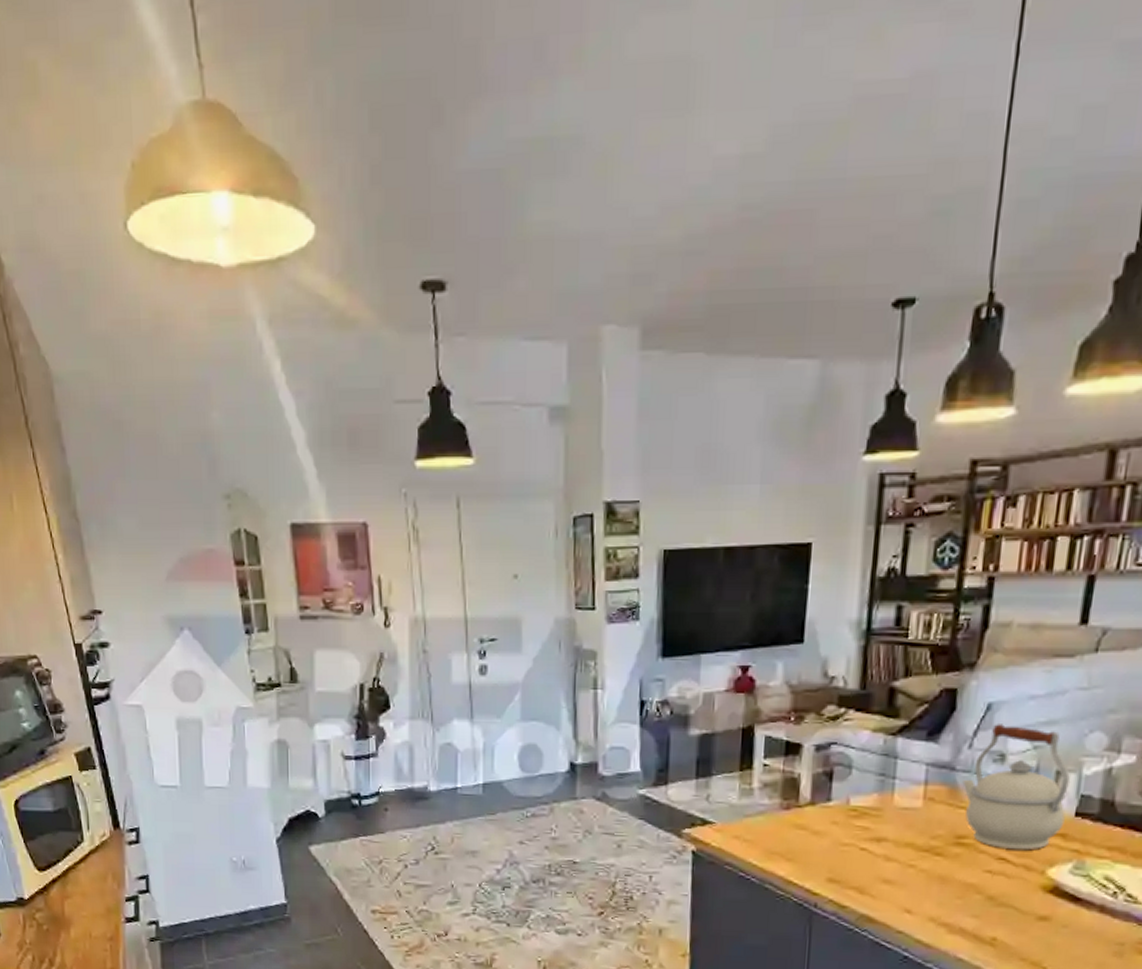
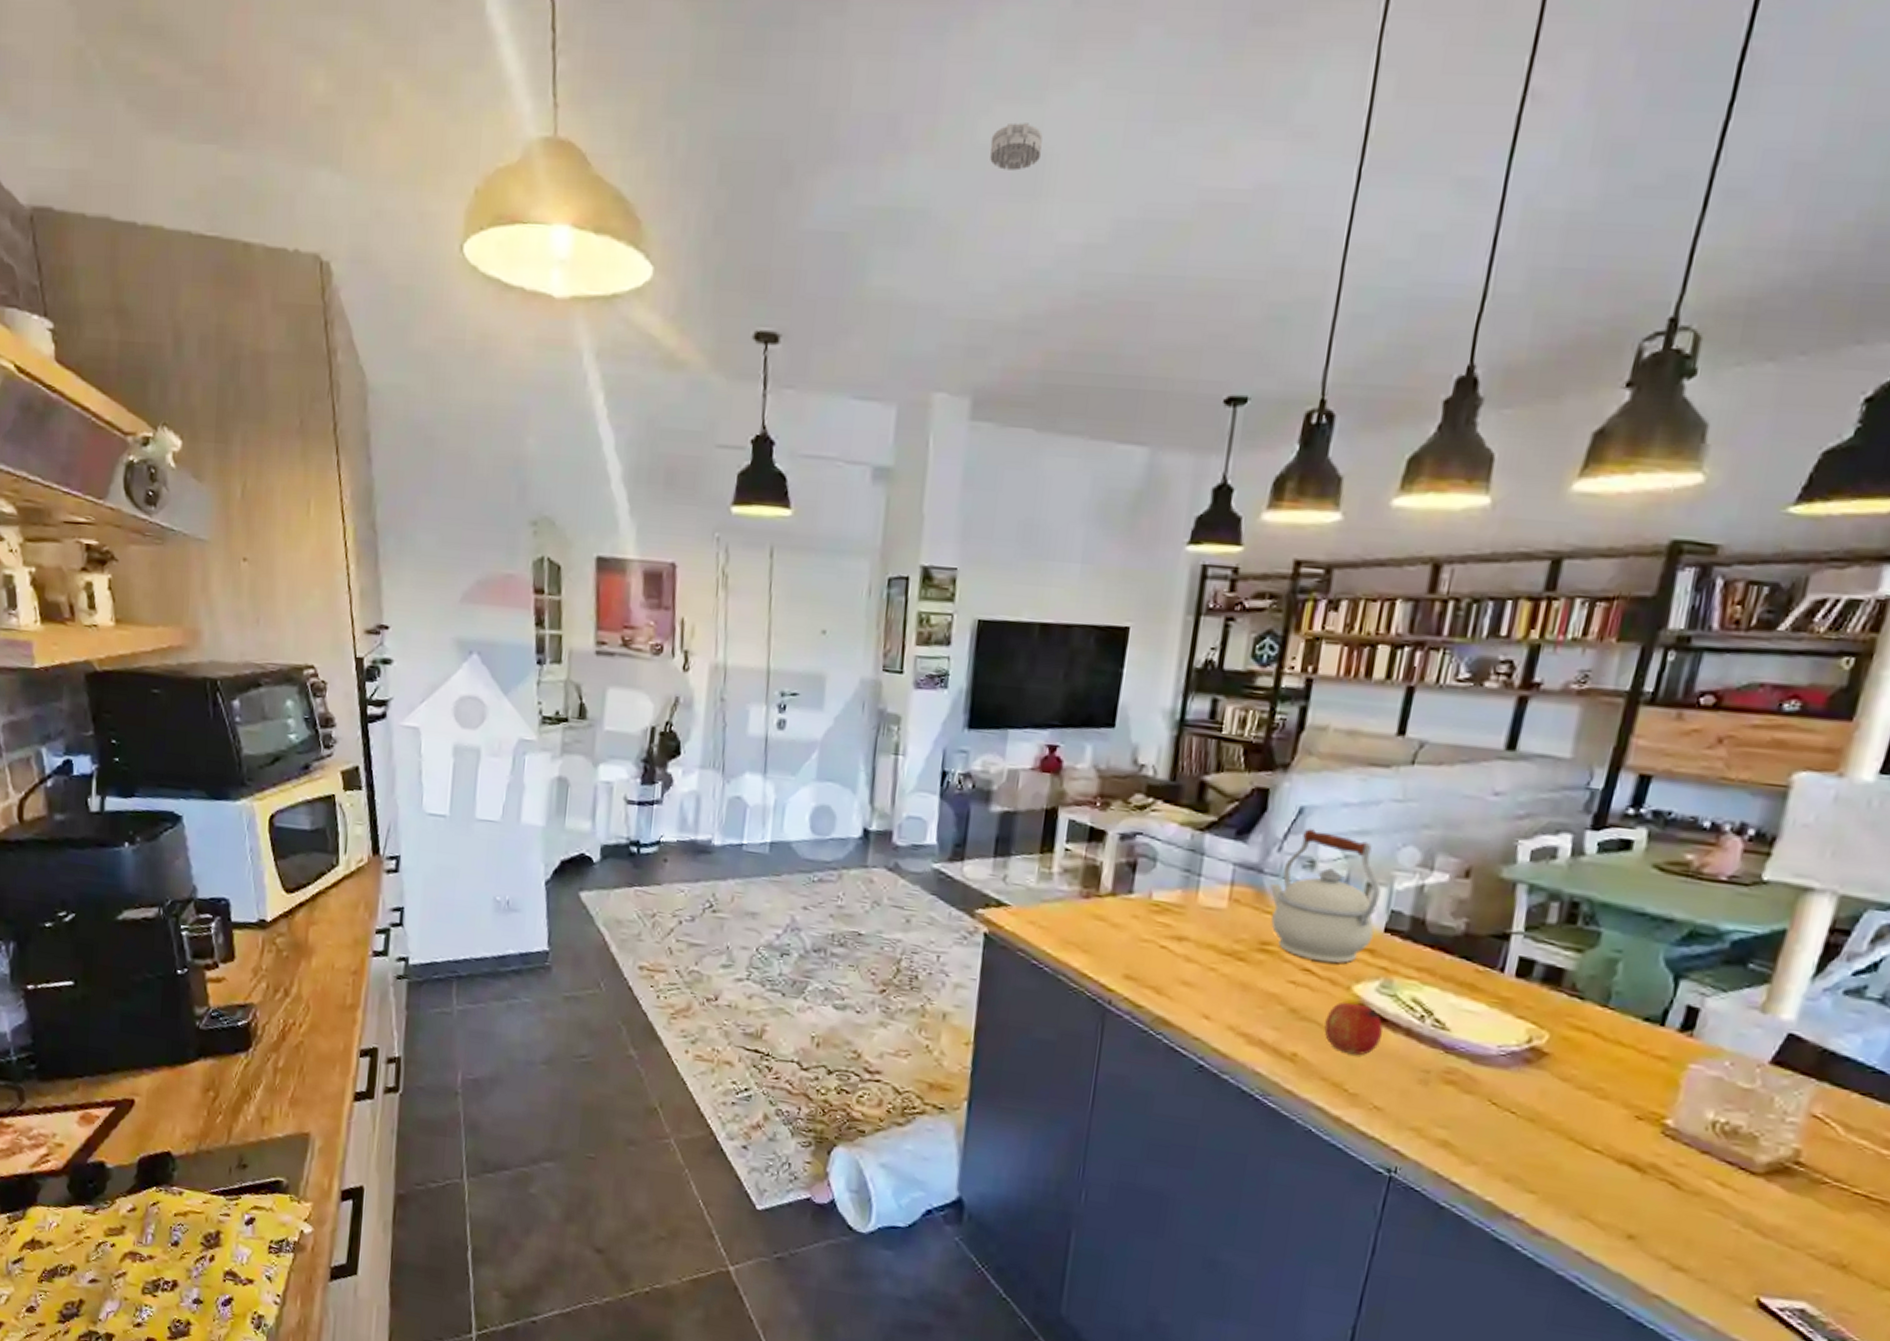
smoke detector: none [639,31,692,85] -> present [990,122,1043,171]
fruit: none [1021,885,1077,934] -> present [1324,1001,1383,1055]

